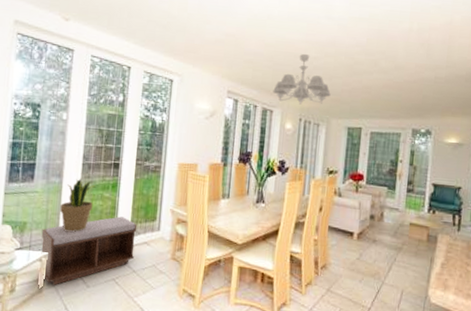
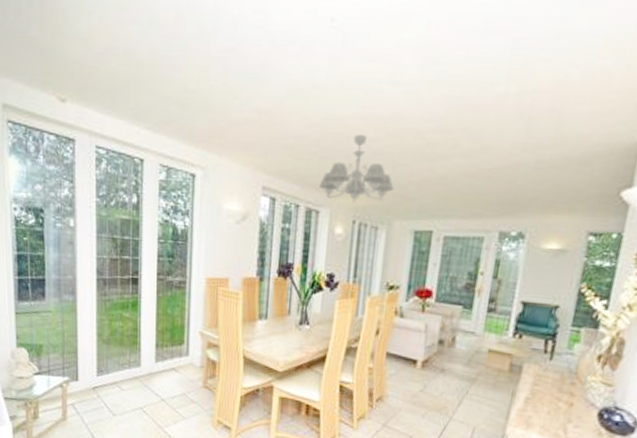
bench: present [41,216,138,285] -> none [59,339,163,413]
potted plant: present [59,178,97,232] -> none [76,296,115,357]

